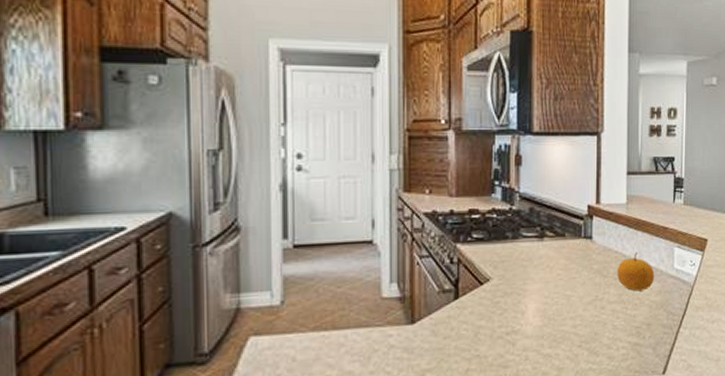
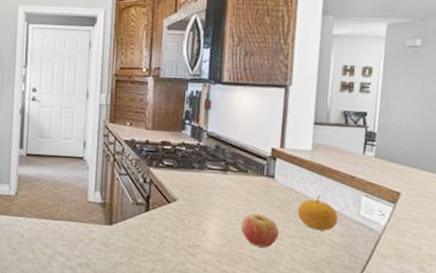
fruit: none [561,282,600,321] -> present [240,214,279,248]

